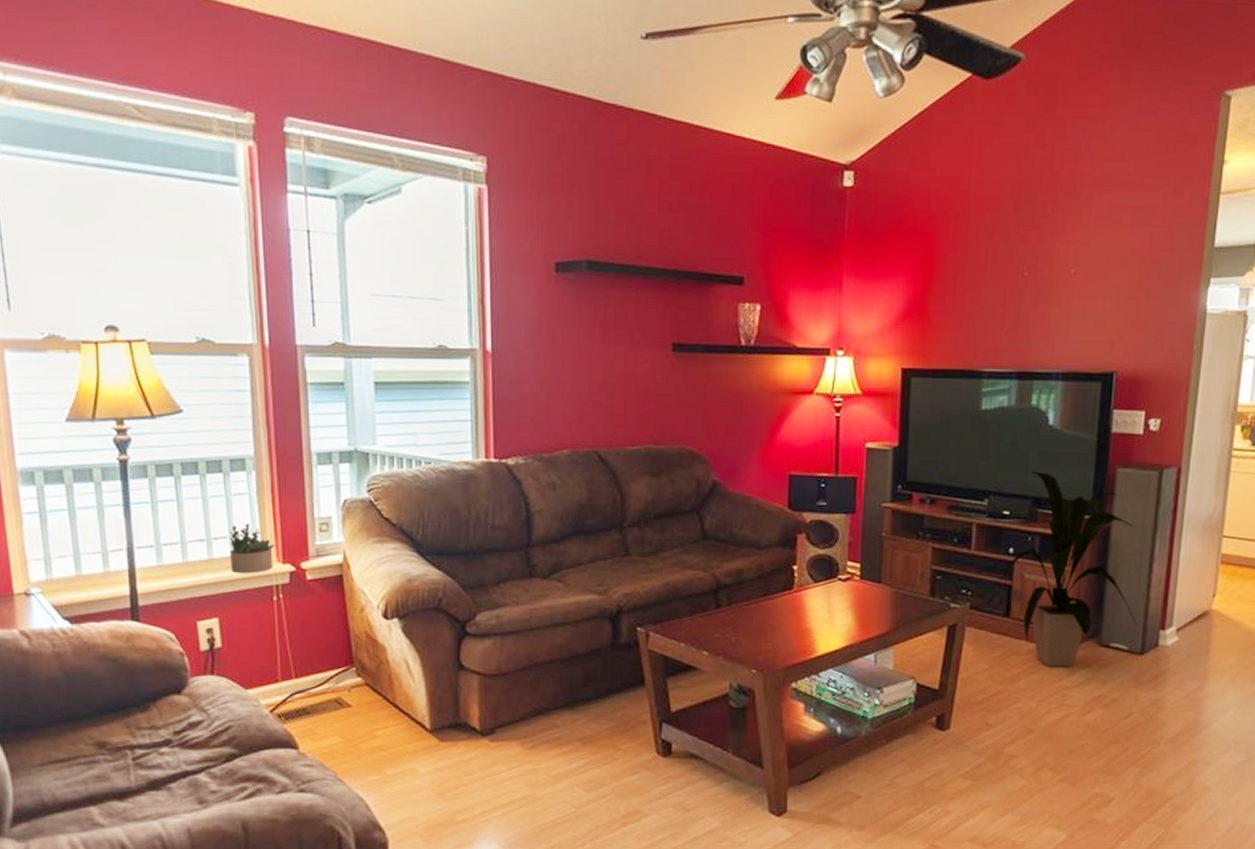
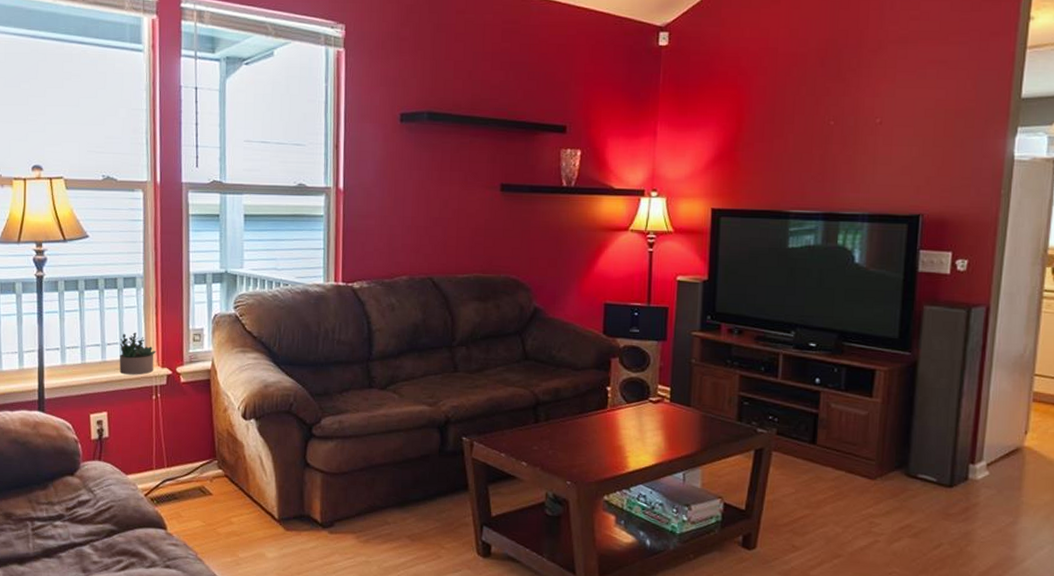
house plant: present [1000,471,1137,667] -> none [806,306,945,495]

